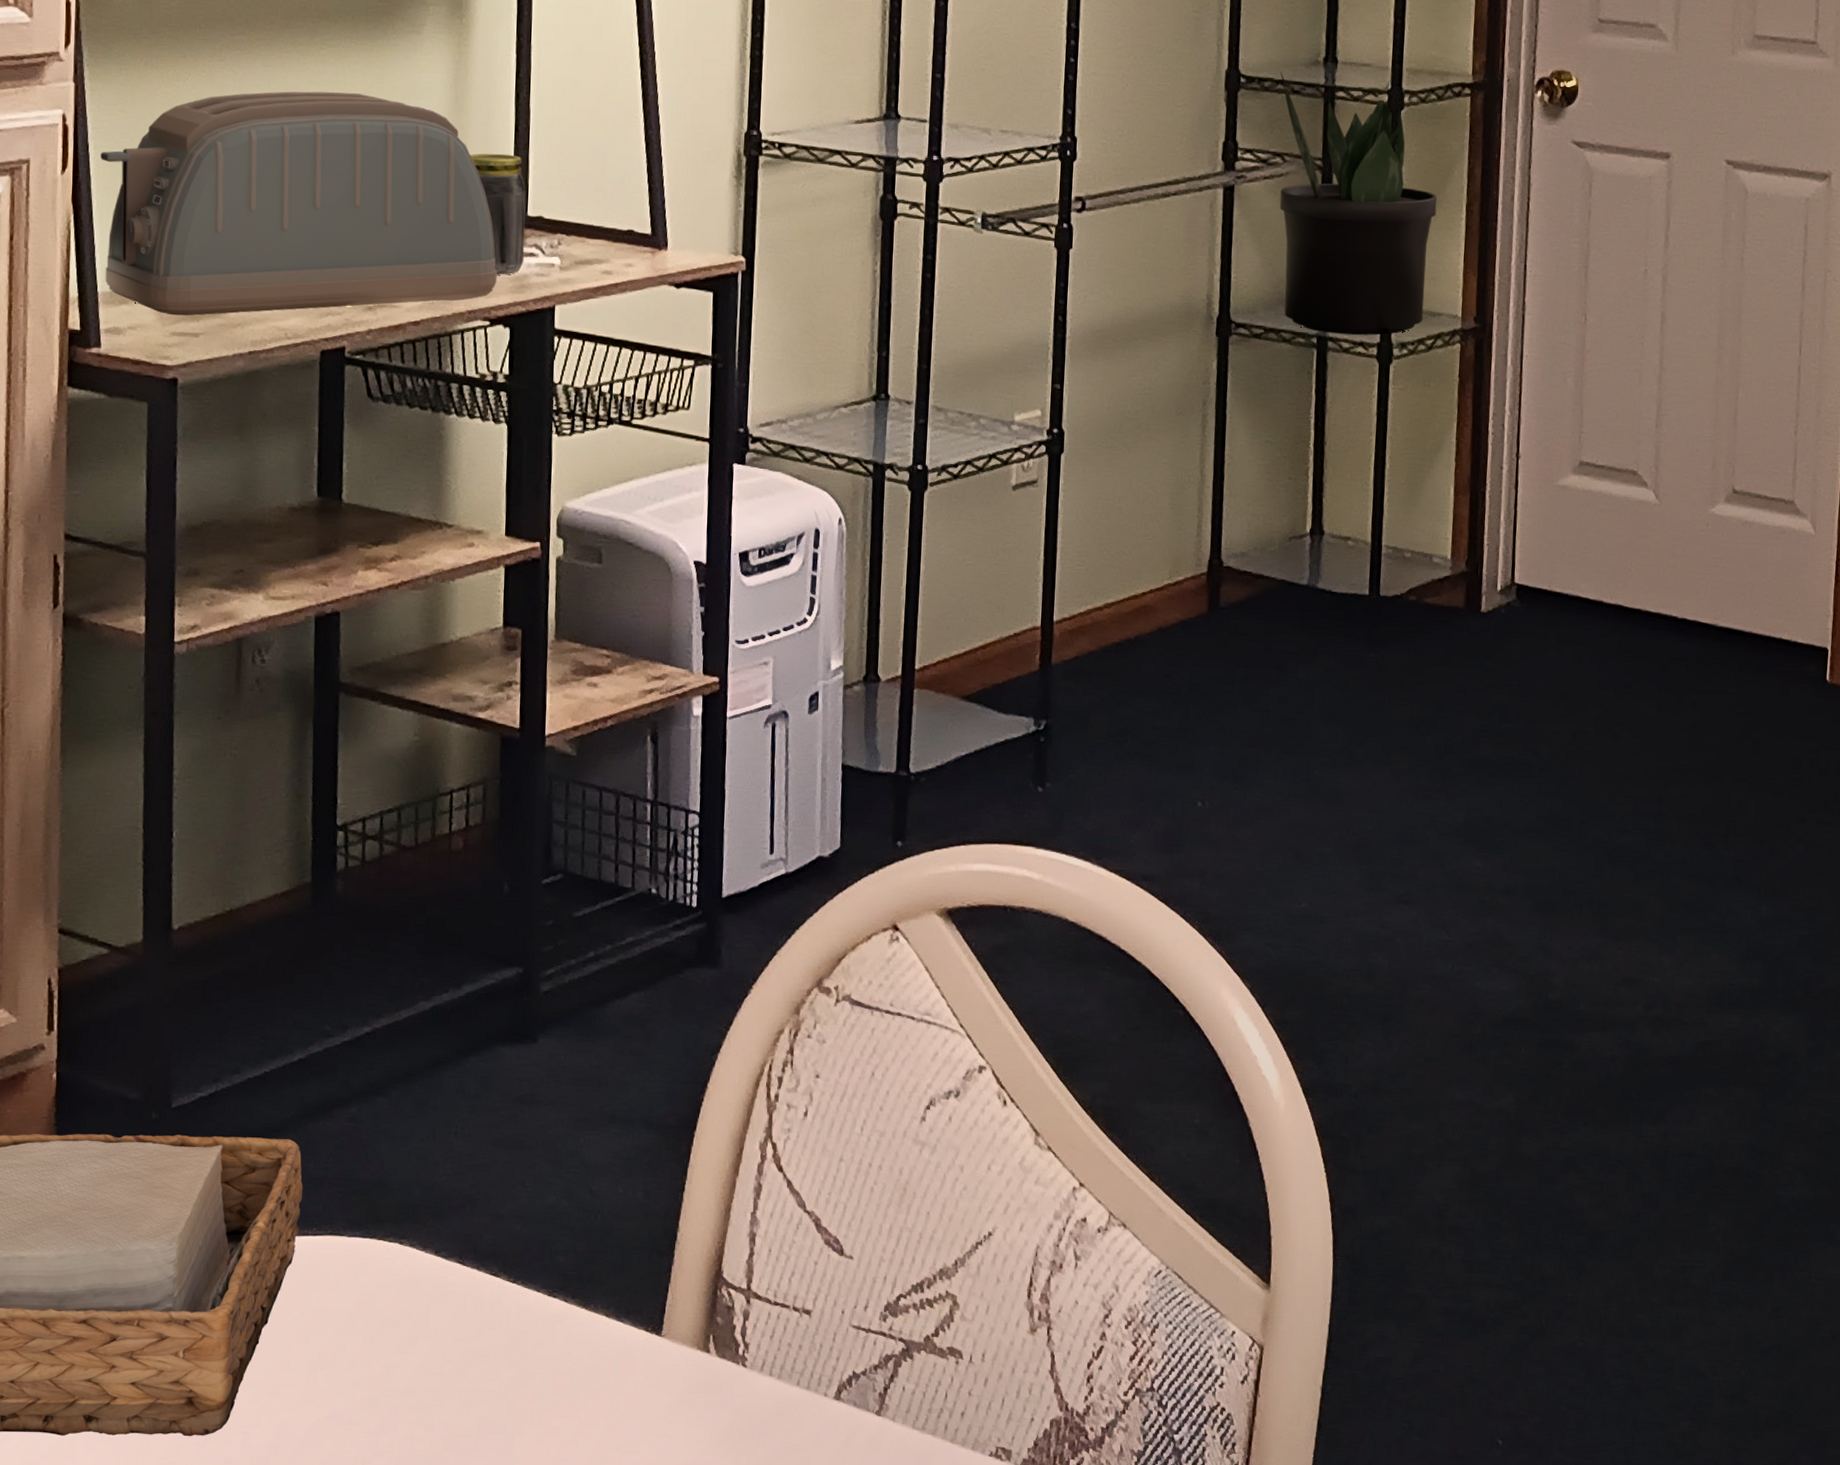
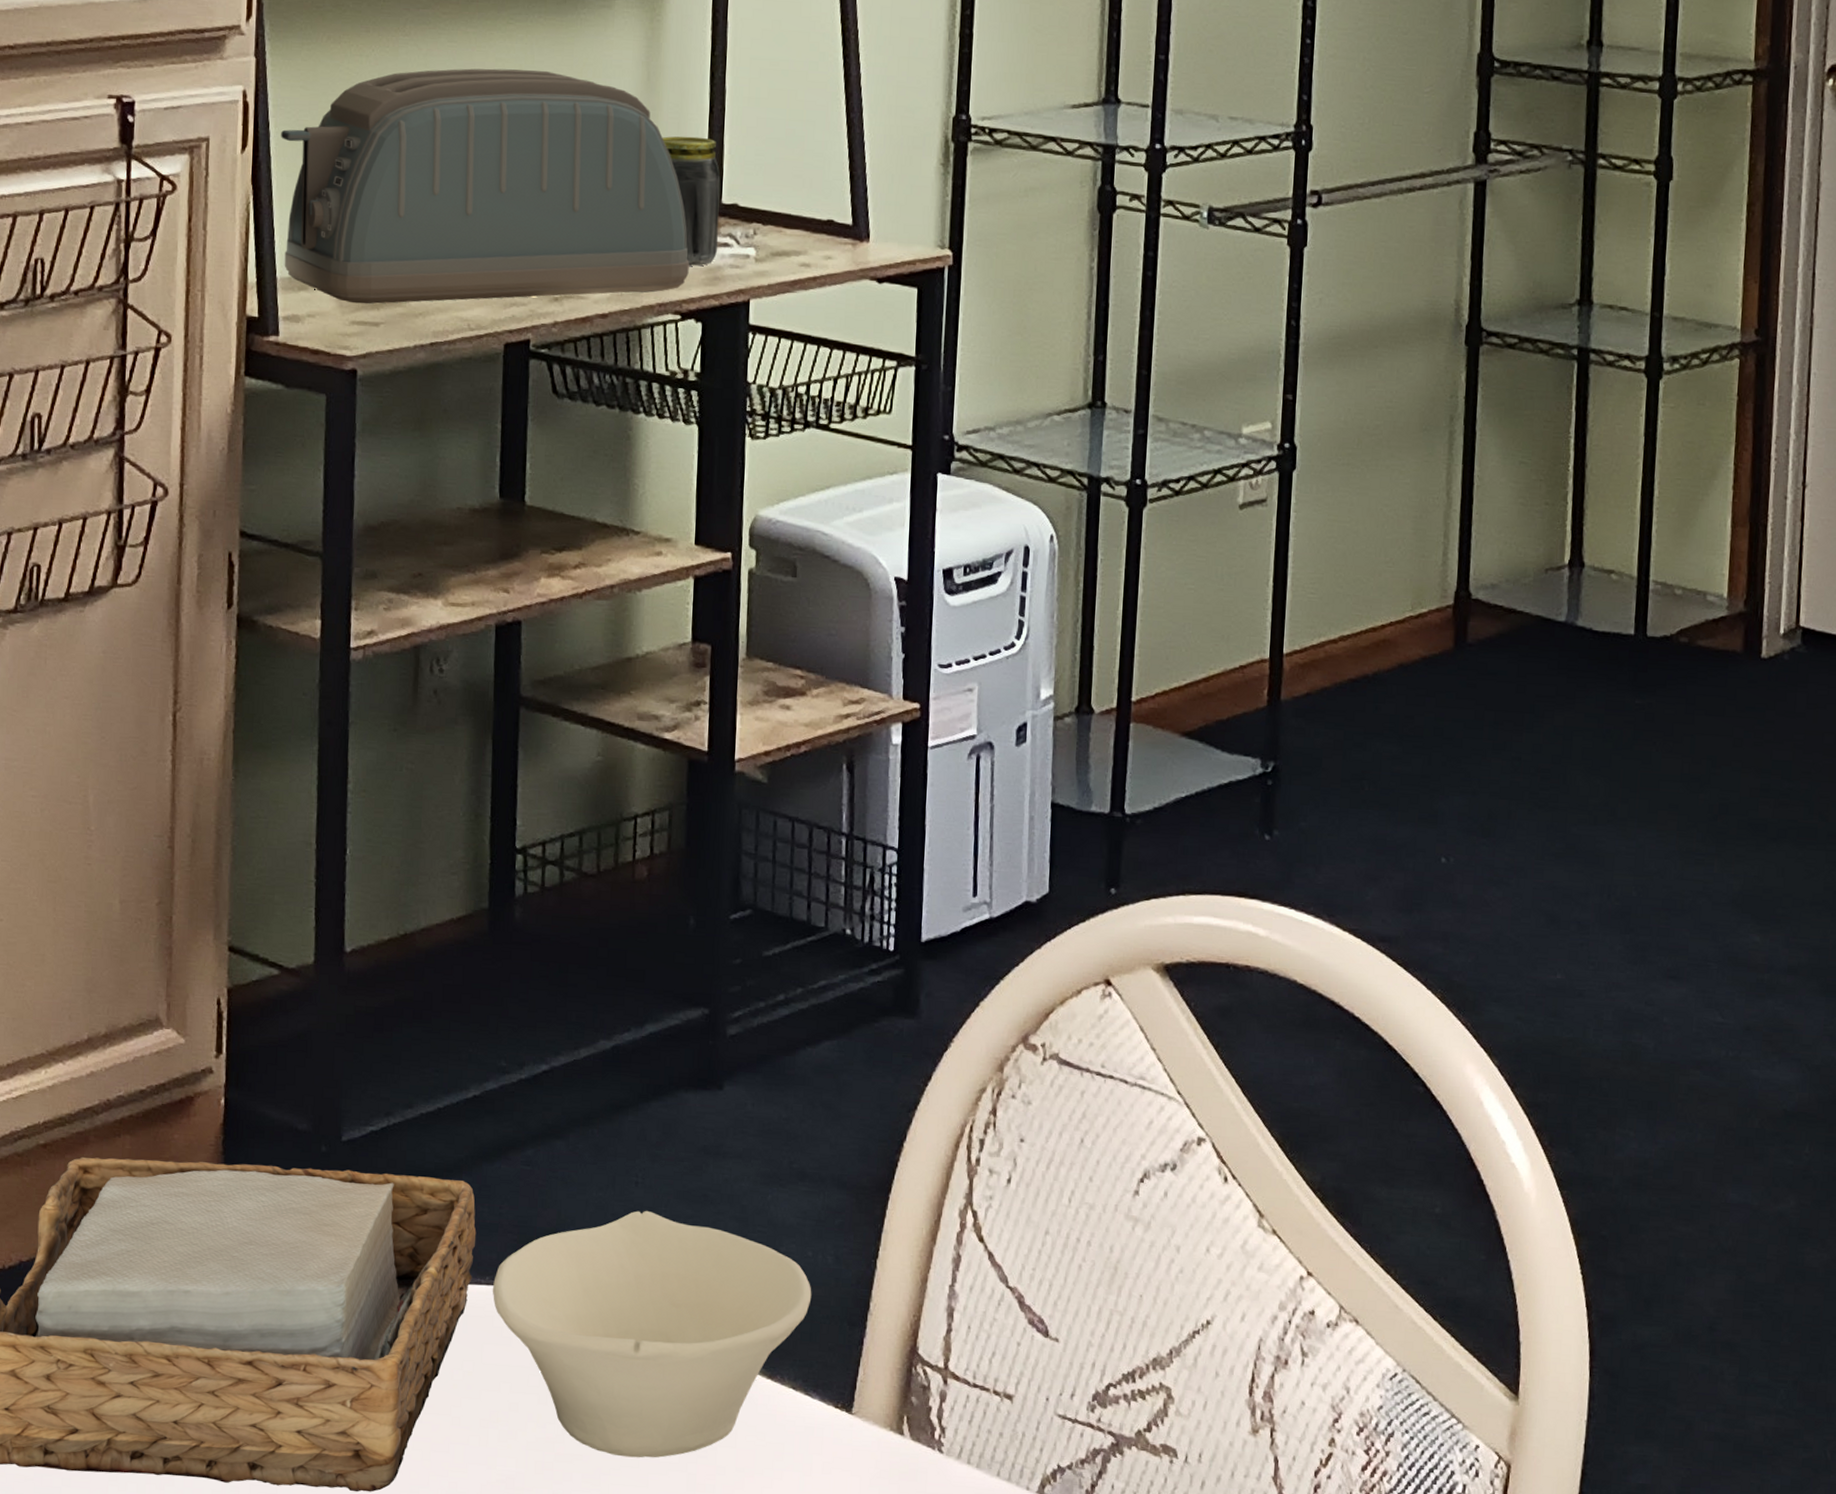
bowl: none [318,1158,623,1389] -> present [492,1210,812,1458]
planter: present [1279,72,1437,335] -> none [1537,55,1714,348]

